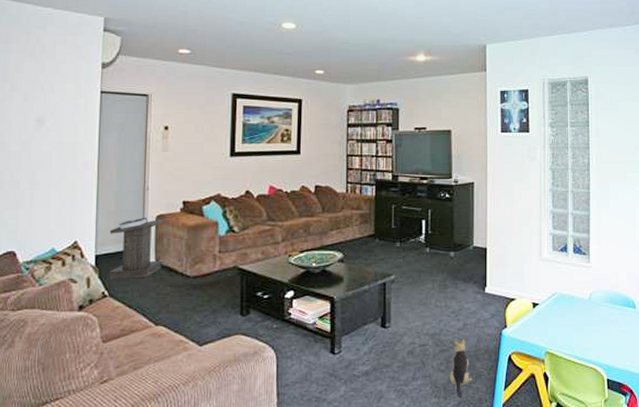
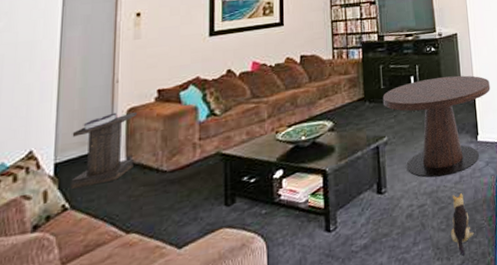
pedestal table: none [392,225,503,321] -> present [382,75,490,178]

